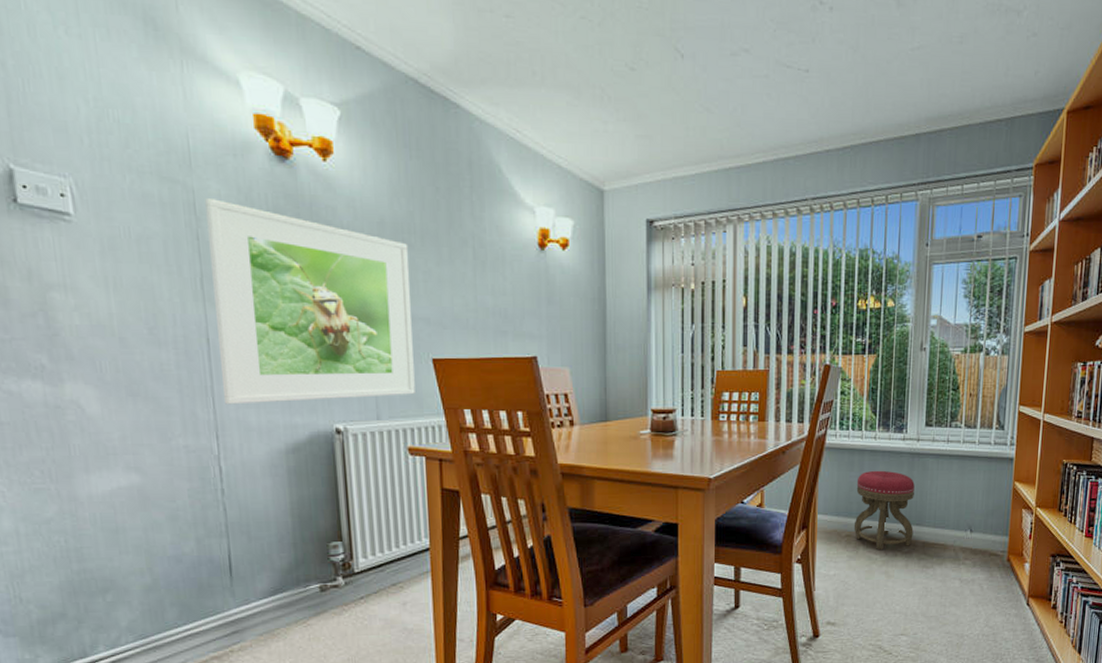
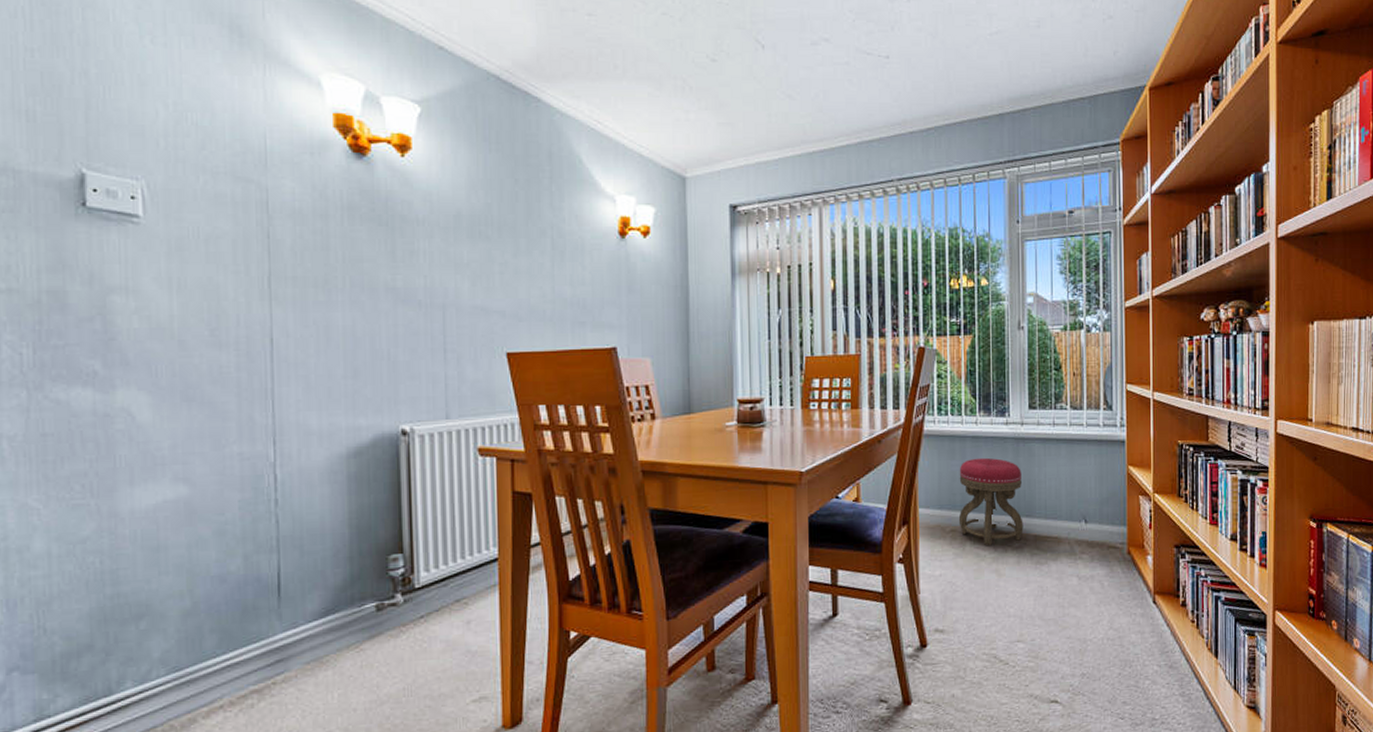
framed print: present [205,199,415,405] -> none [279,197,488,407]

